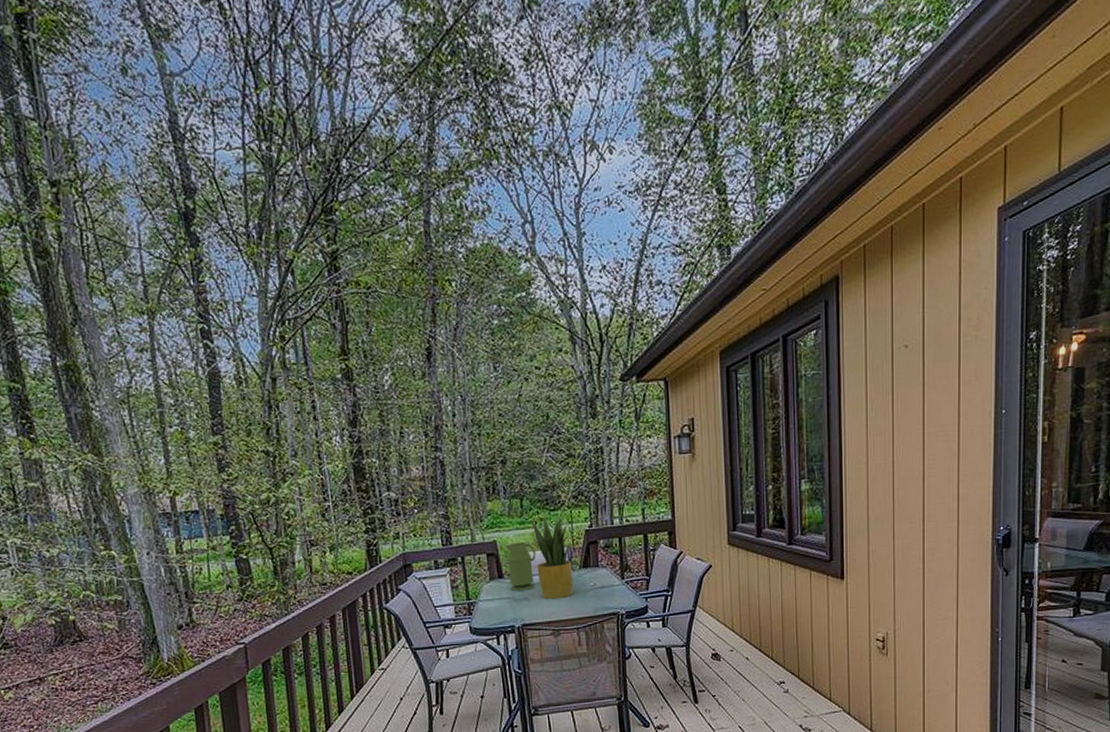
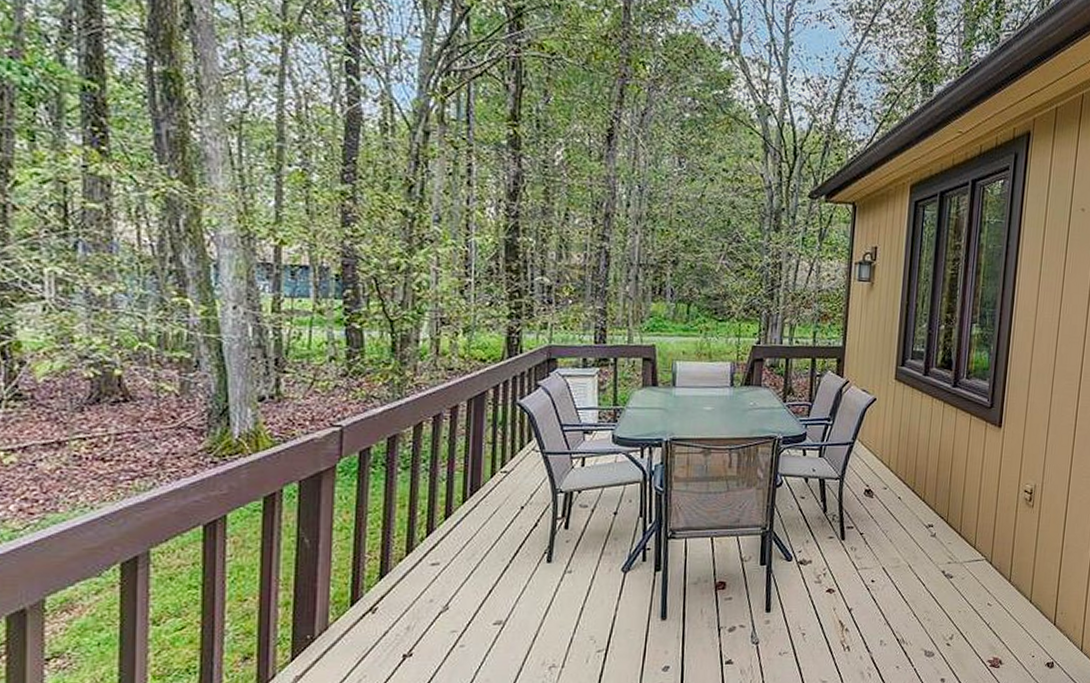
water jug: present [505,543,536,592] -> none [663,350,697,403]
planter: present [531,515,574,600] -> none [695,326,739,416]

